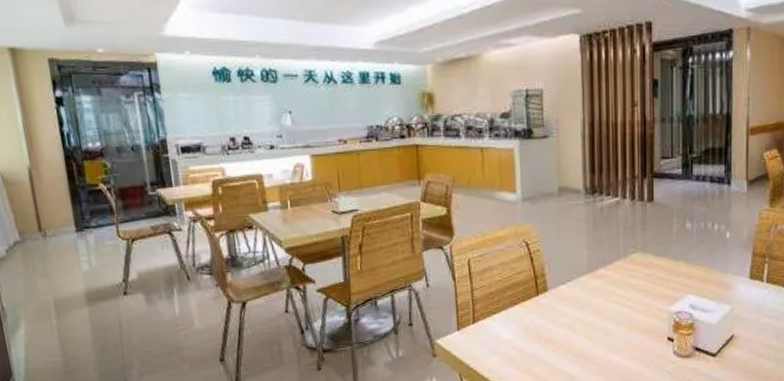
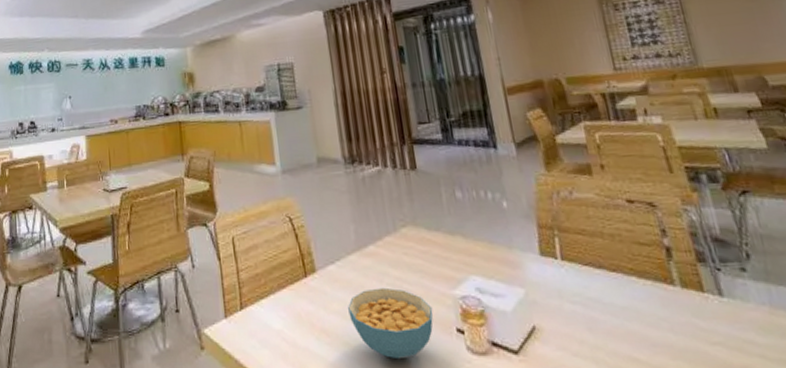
cereal bowl: none [574,304,650,362] -> present [348,287,433,360]

